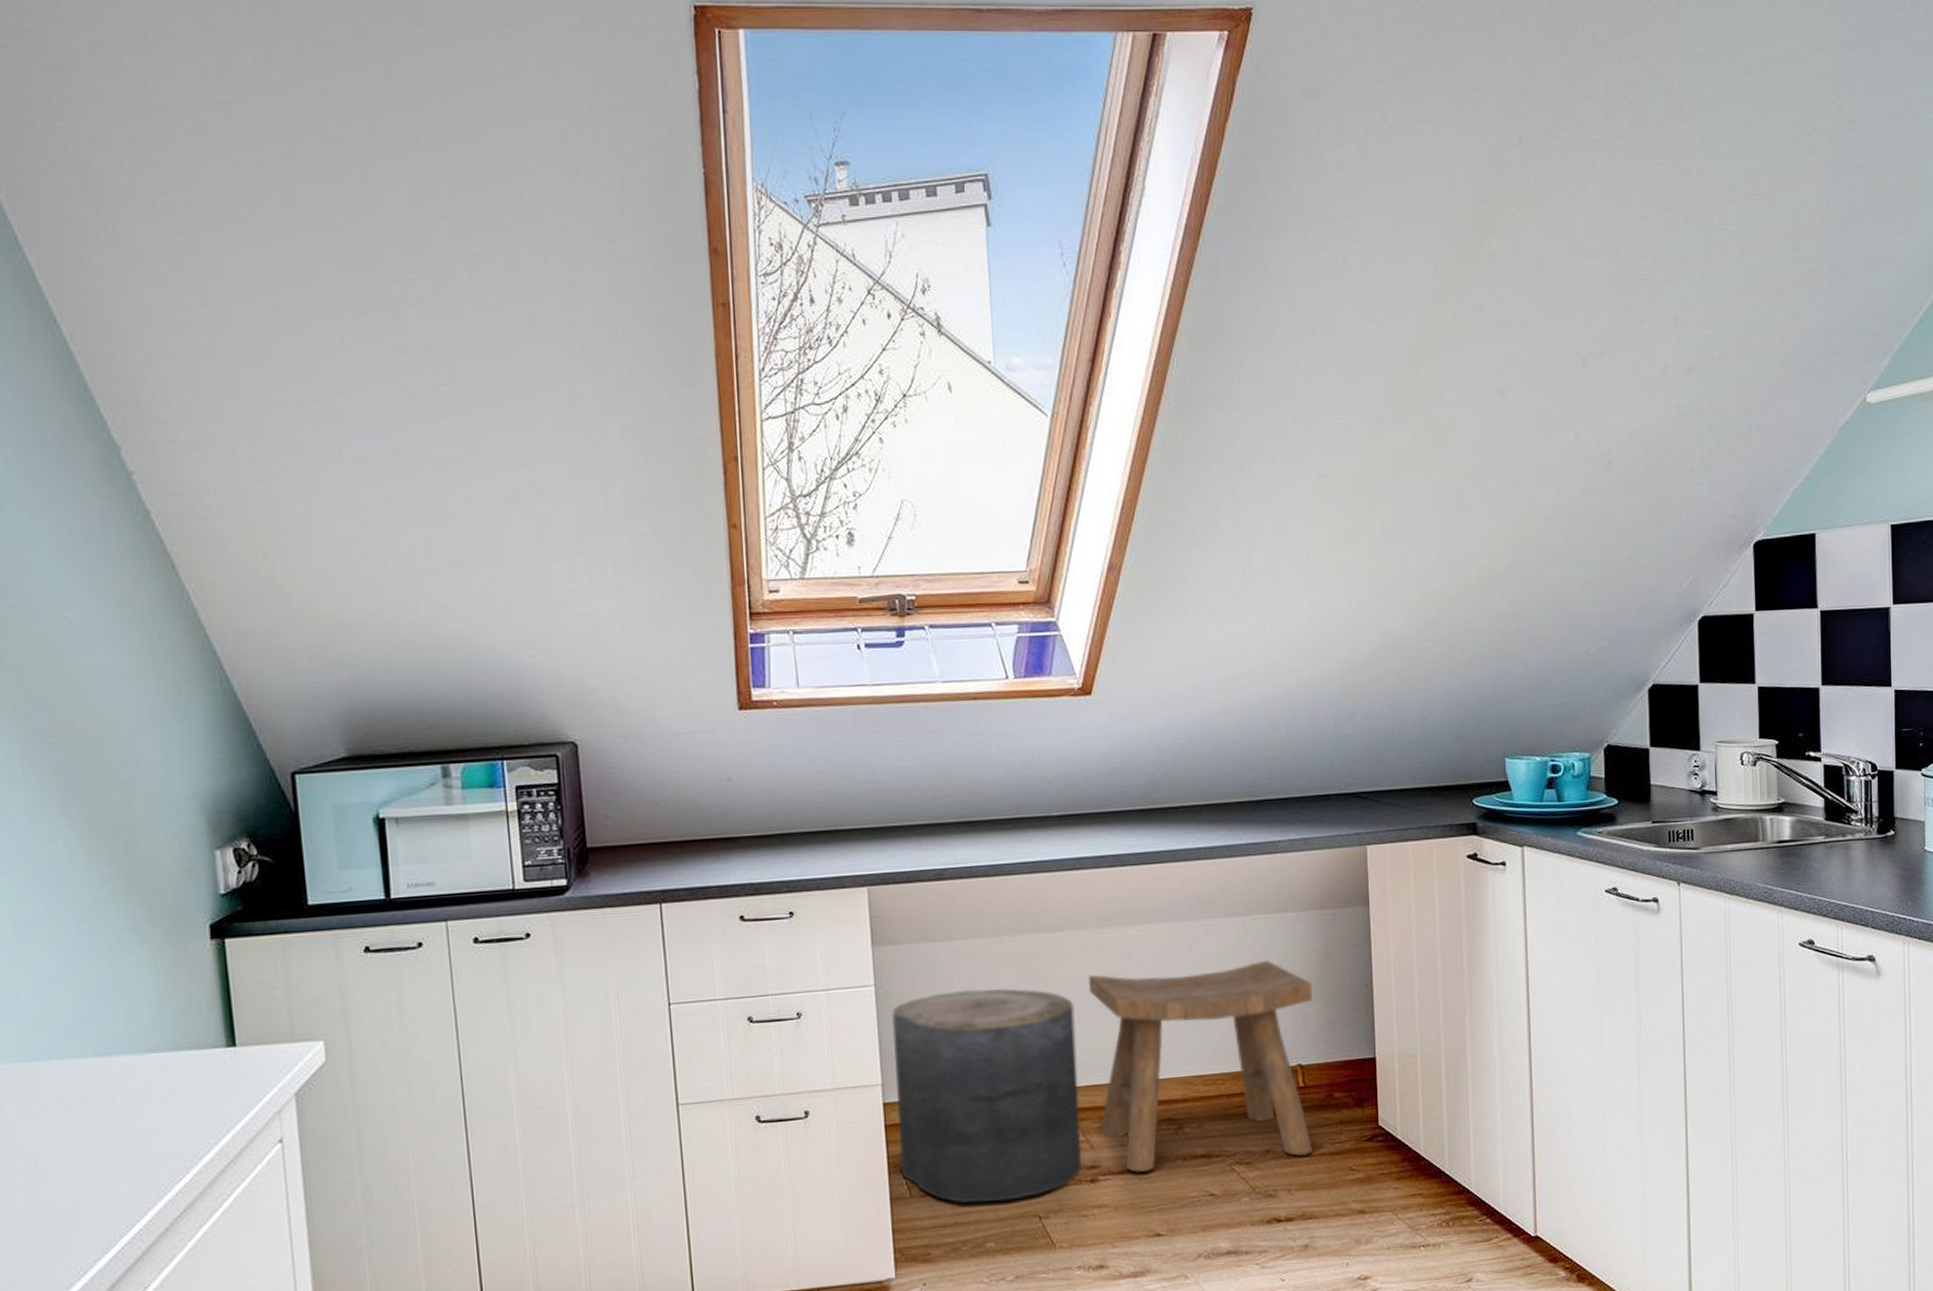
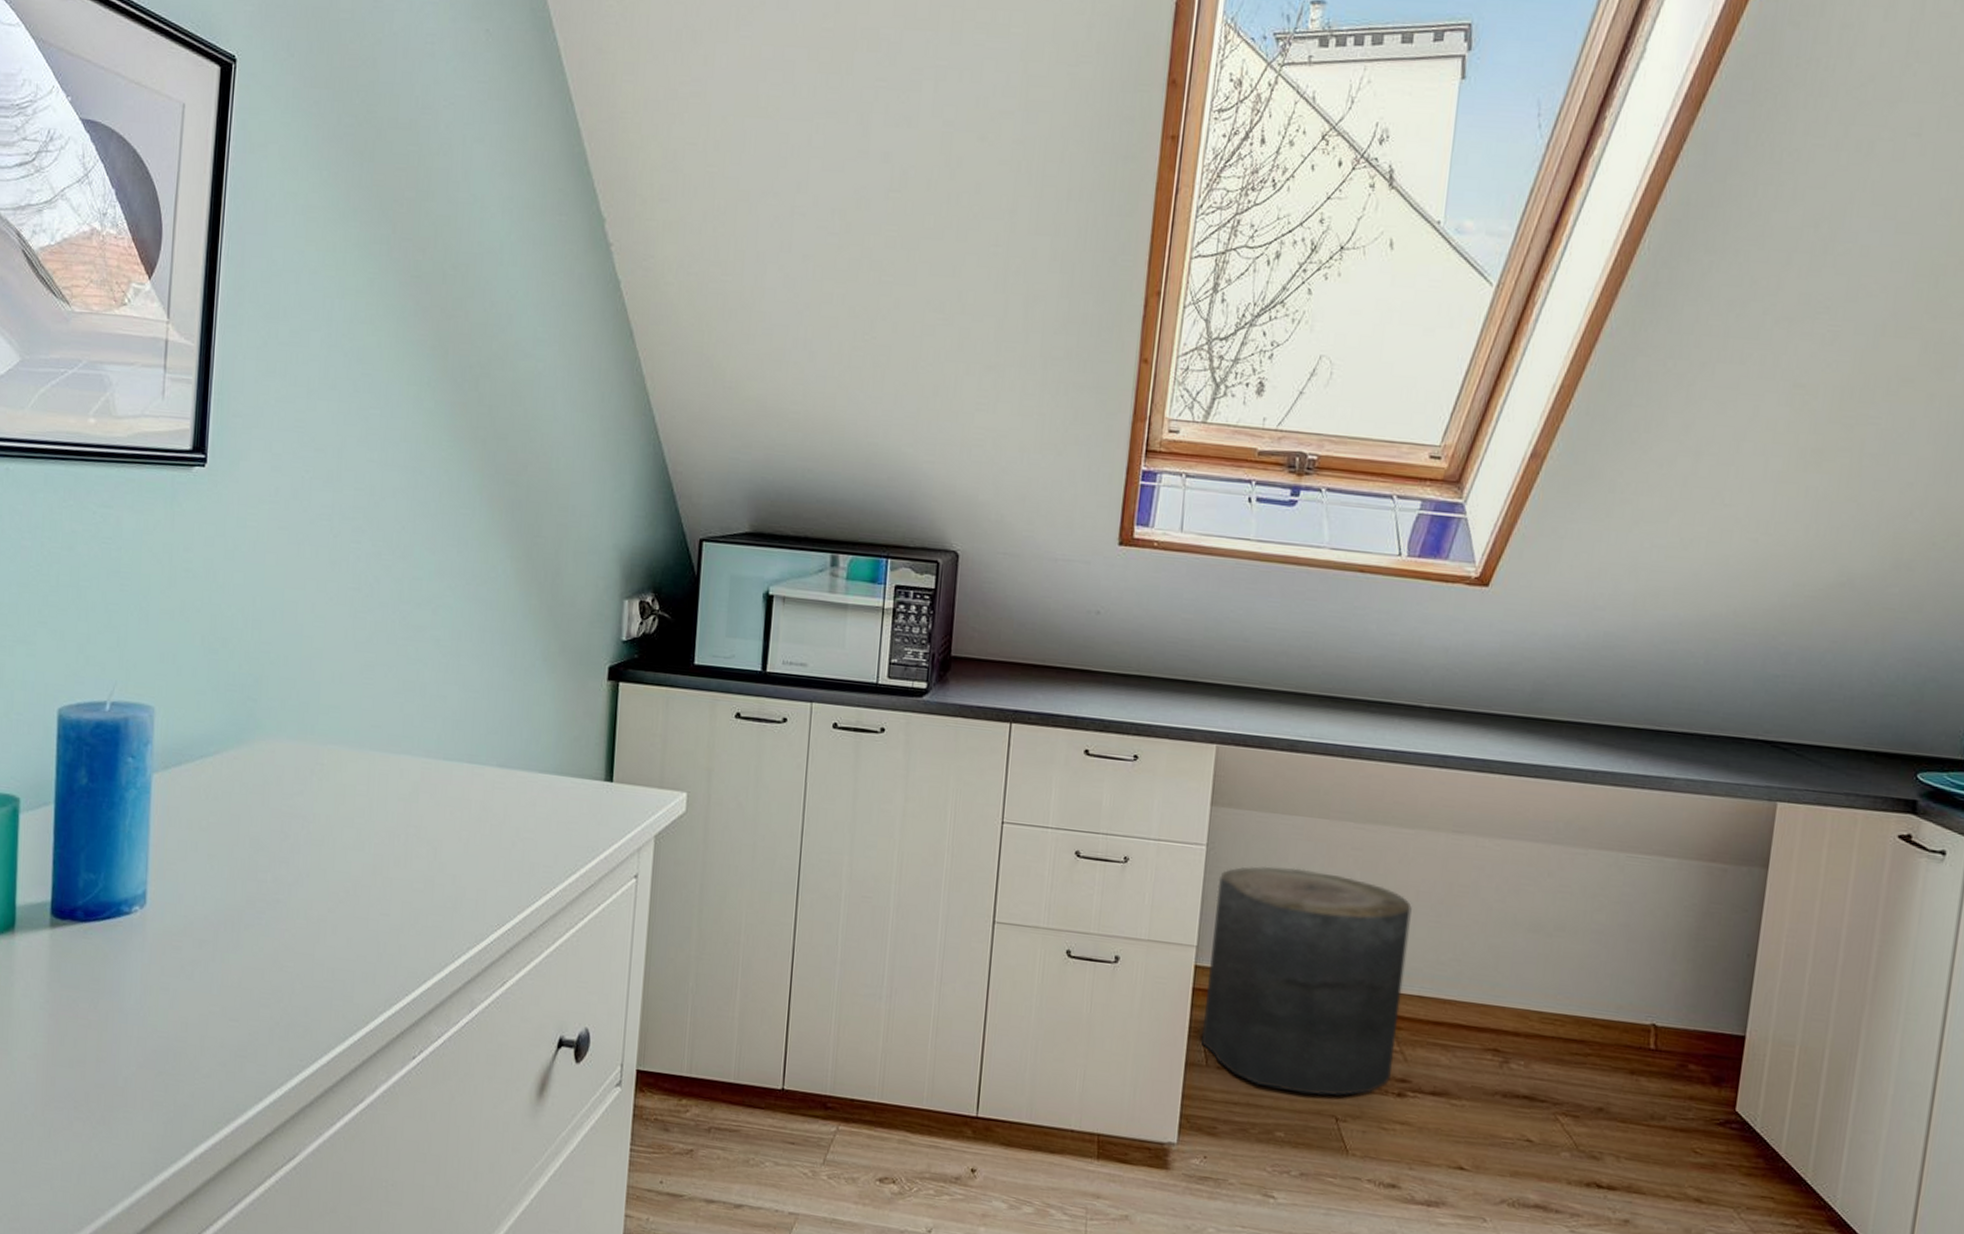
stool: present [1087,960,1314,1172] -> none [1417,880,1685,1124]

